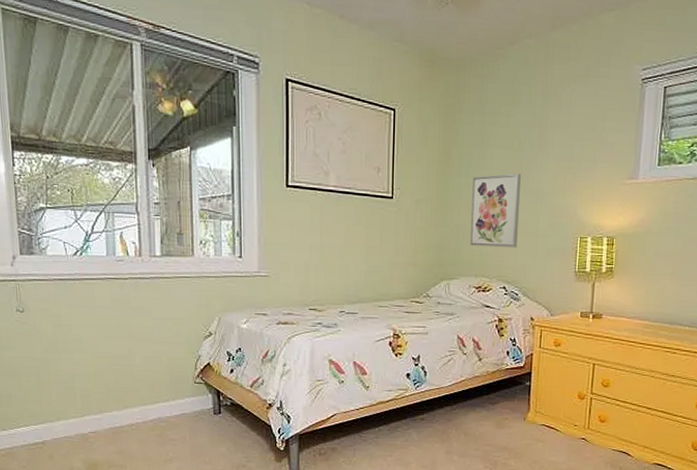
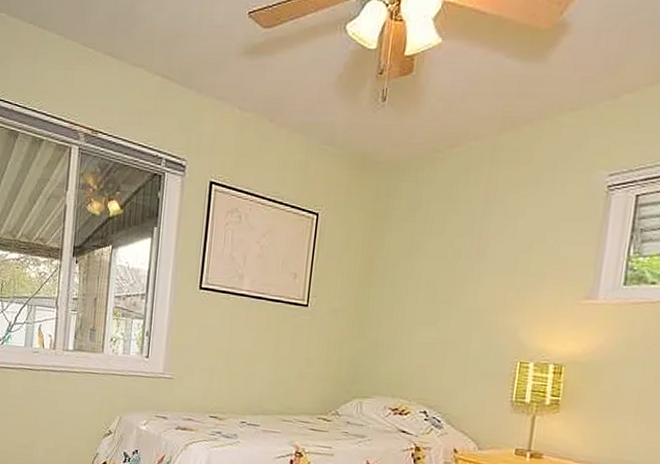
wall art: present [470,173,521,248] -> none [389,286,453,369]

